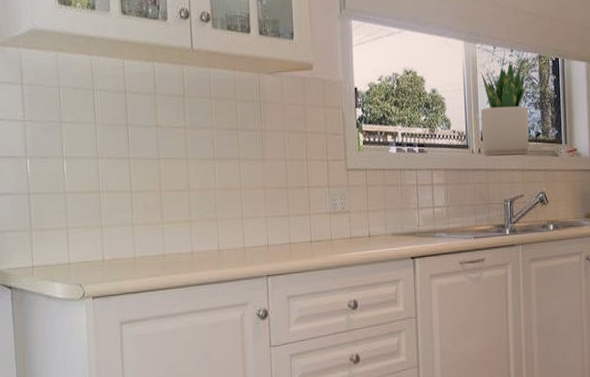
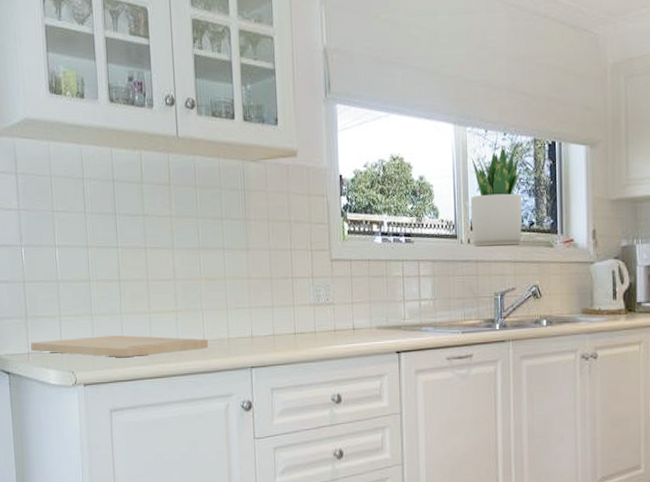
cutting board: none [35,246,224,269] -> present [30,335,209,357]

